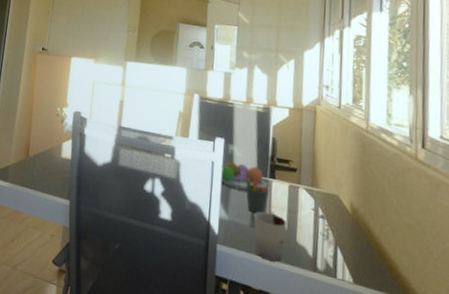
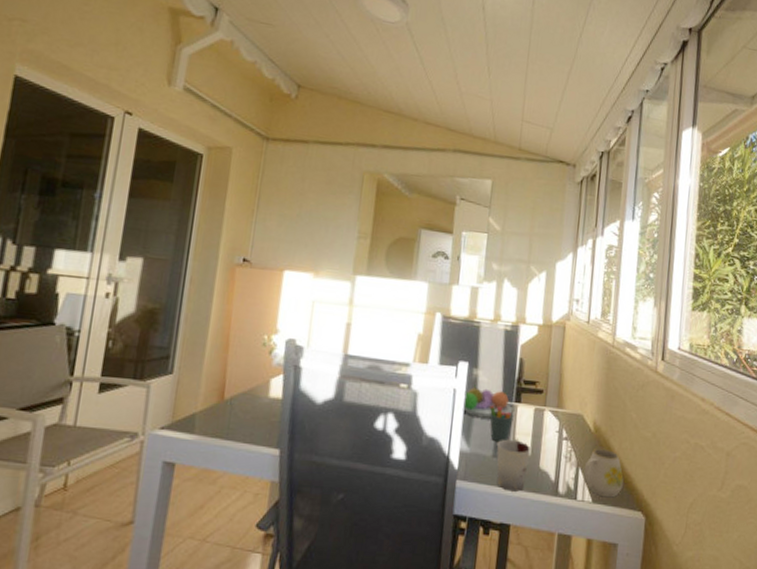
mug: none [342,229,387,281] -> present [583,448,624,498]

